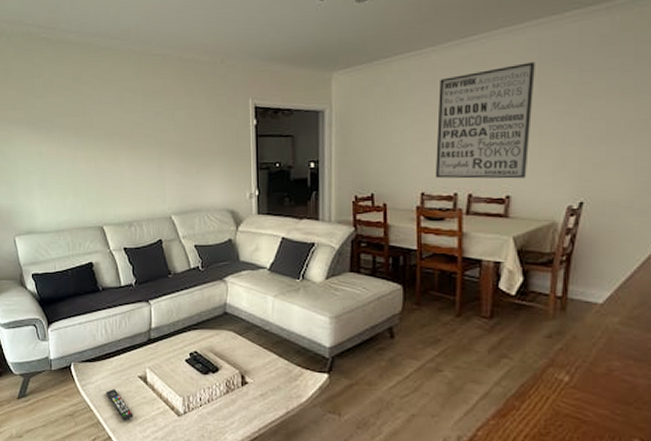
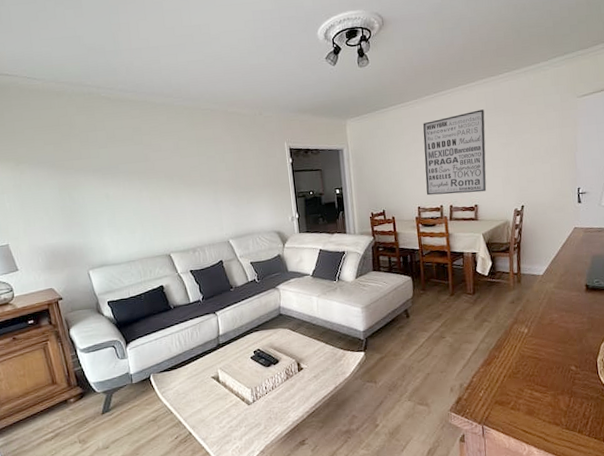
remote control: present [106,389,134,421] -> none [184,391,210,417]

